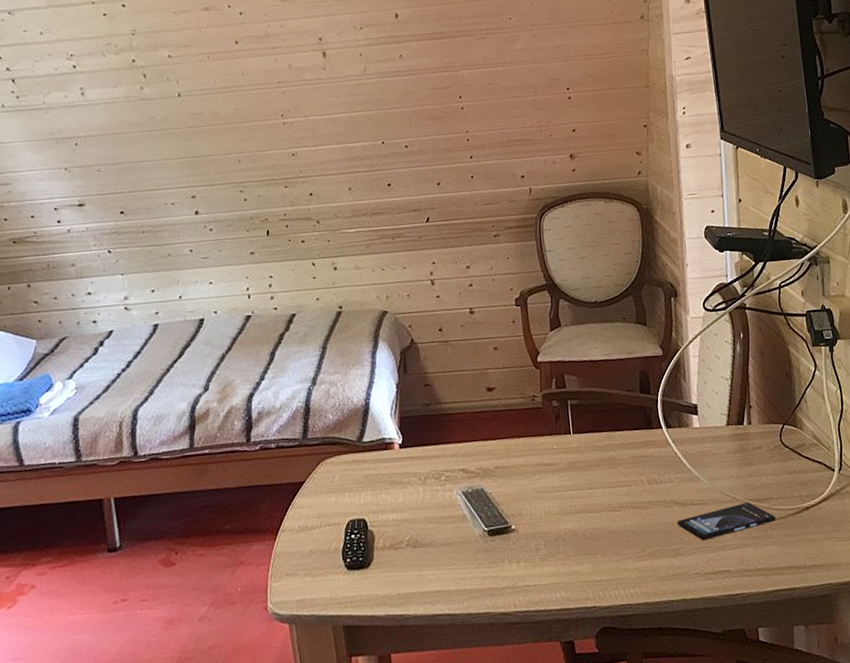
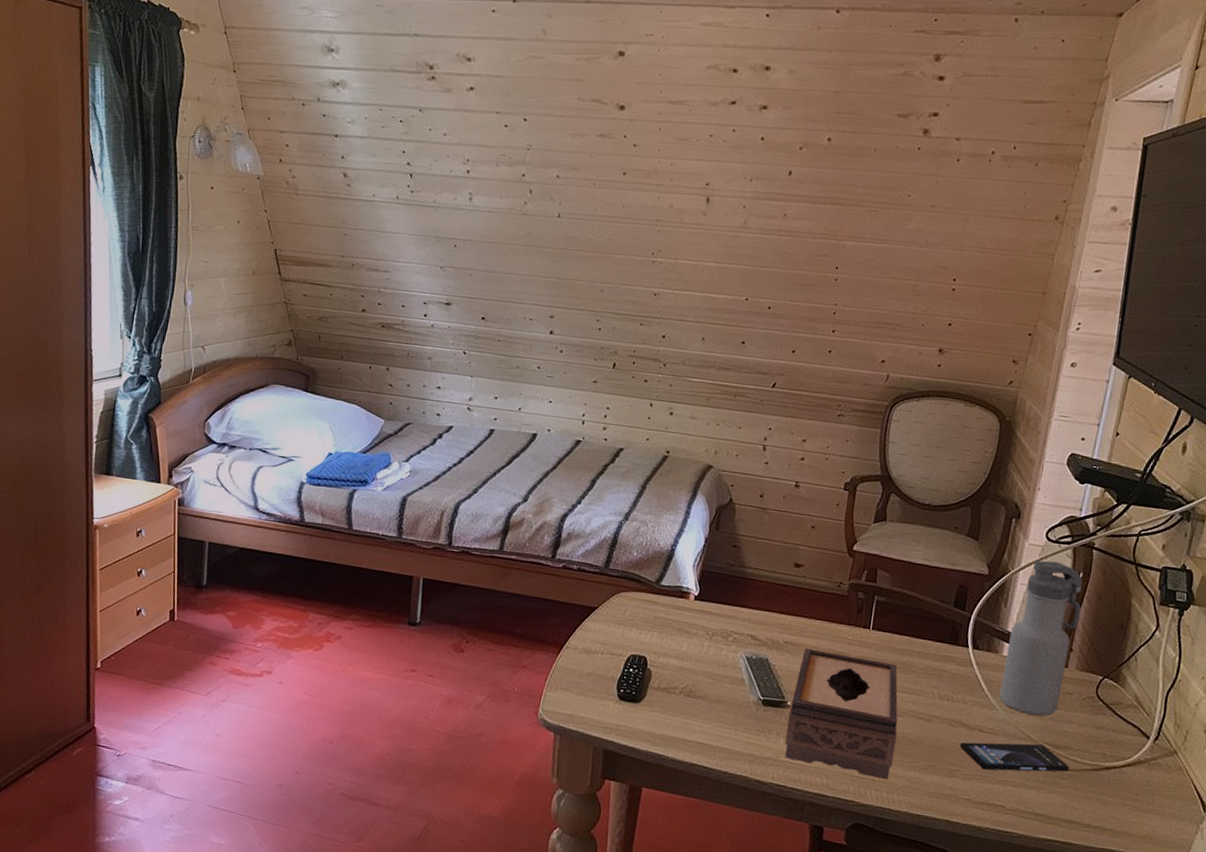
tissue box: none [515,461,622,583] -> present [785,648,898,780]
water bottle: none [695,328,752,478] -> present [1000,560,1083,716]

